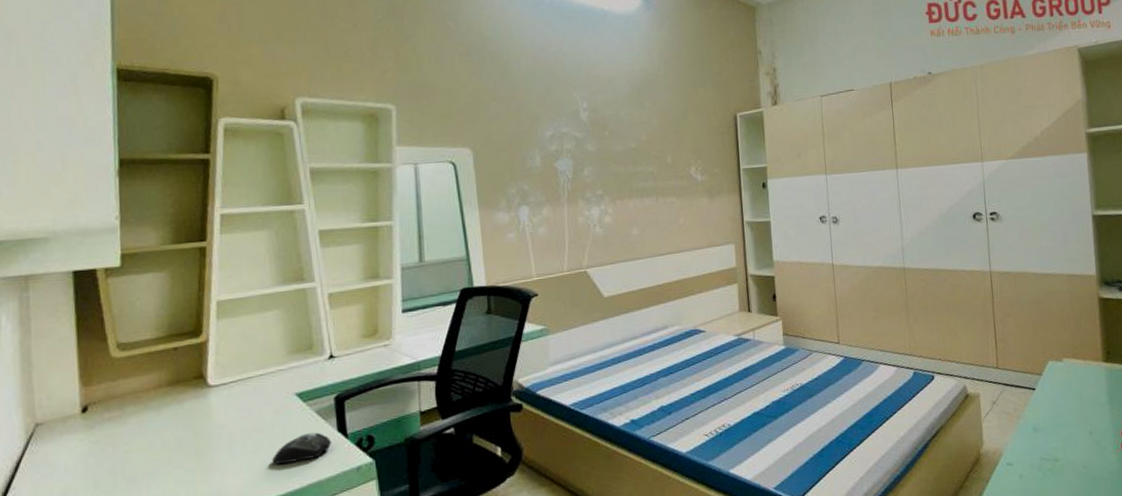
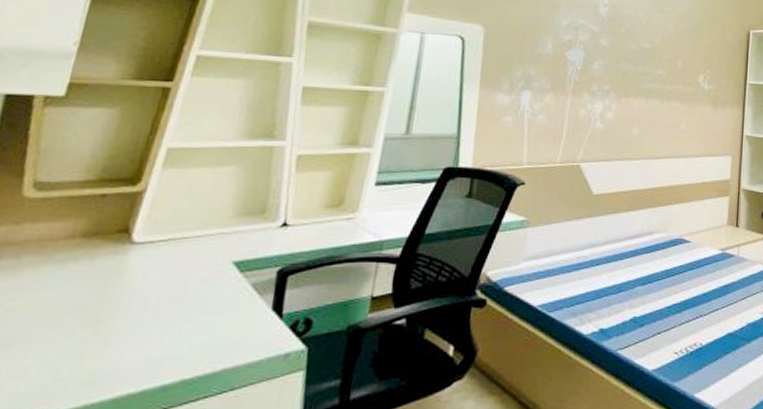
computer mouse: present [272,432,332,464] -> none [186,309,263,342]

